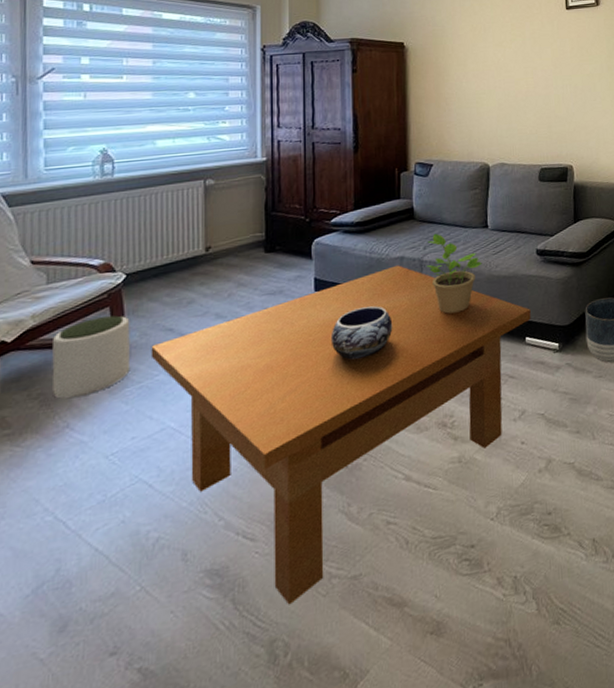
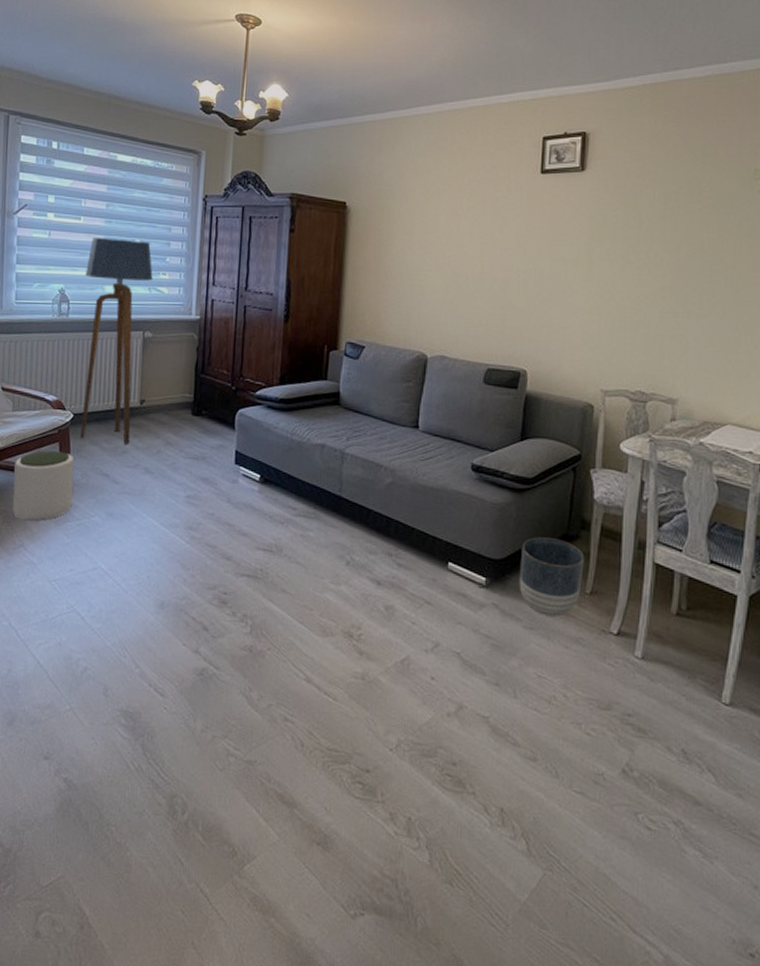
floor lamp: none [132,93,211,298] -> present [80,237,153,445]
table: present [151,265,531,605] -> none [89,452,457,768]
decorative bowl: present [330,306,393,360] -> none [246,490,308,544]
potted plant: present [427,233,482,314] -> none [348,424,408,518]

